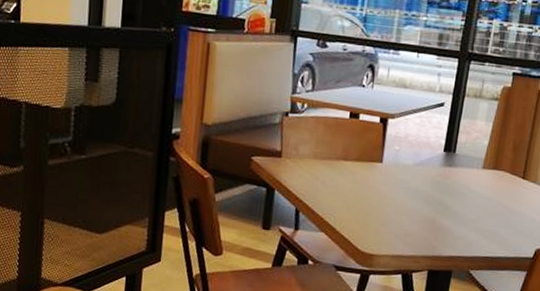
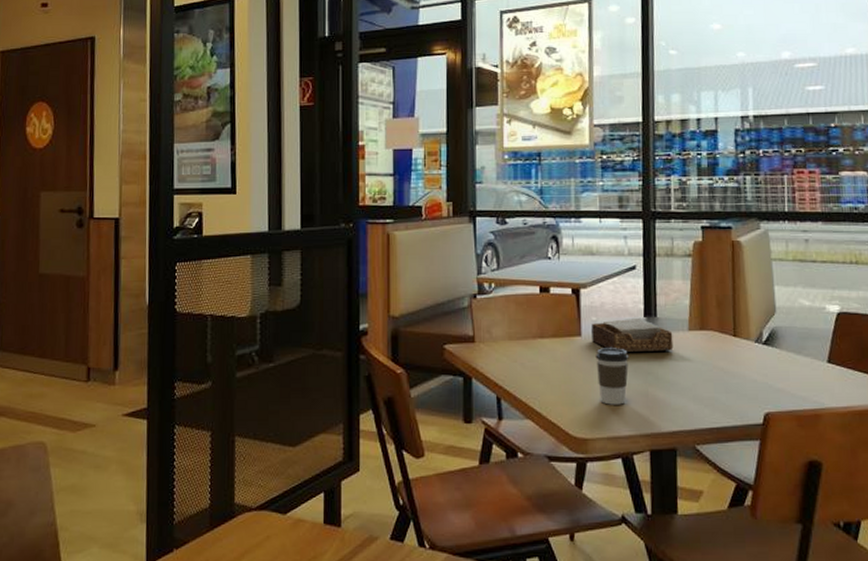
coffee cup: none [390,175,424,228] -> present [595,348,629,405]
napkin holder: none [392,151,468,185] -> present [591,317,674,352]

